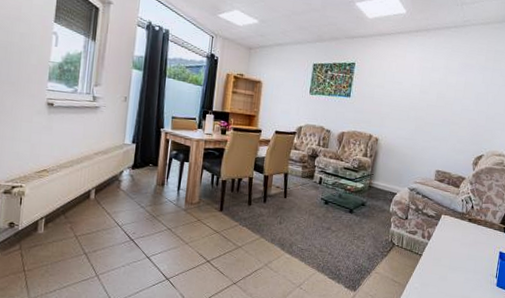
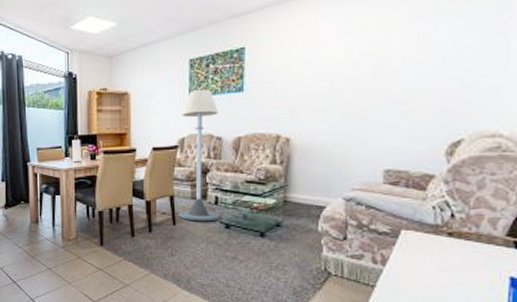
floor lamp: none [290,89,331,197] -> present [179,90,220,222]

